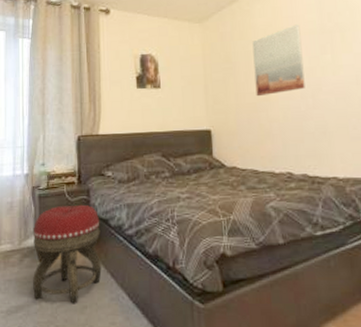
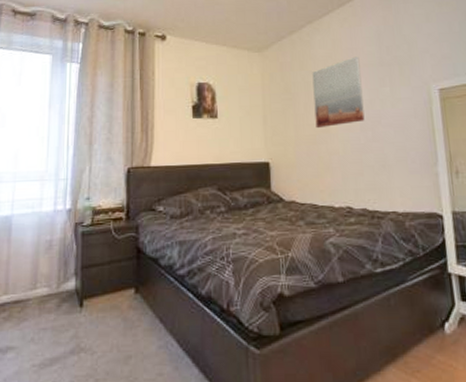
footstool: present [33,204,102,304] -> none [71,242,149,354]

